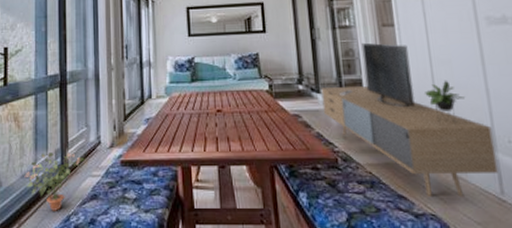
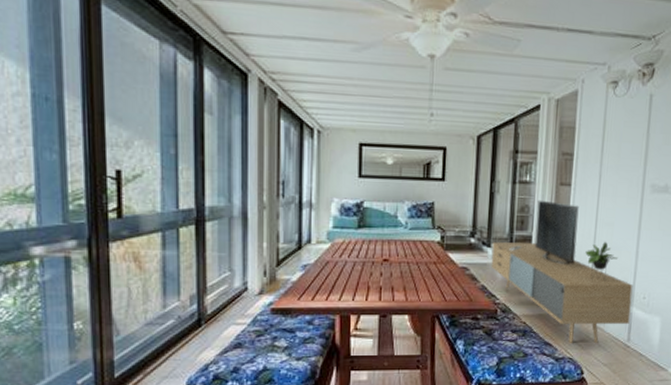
potted plant: present [22,152,85,211] -> none [146,298,227,360]

